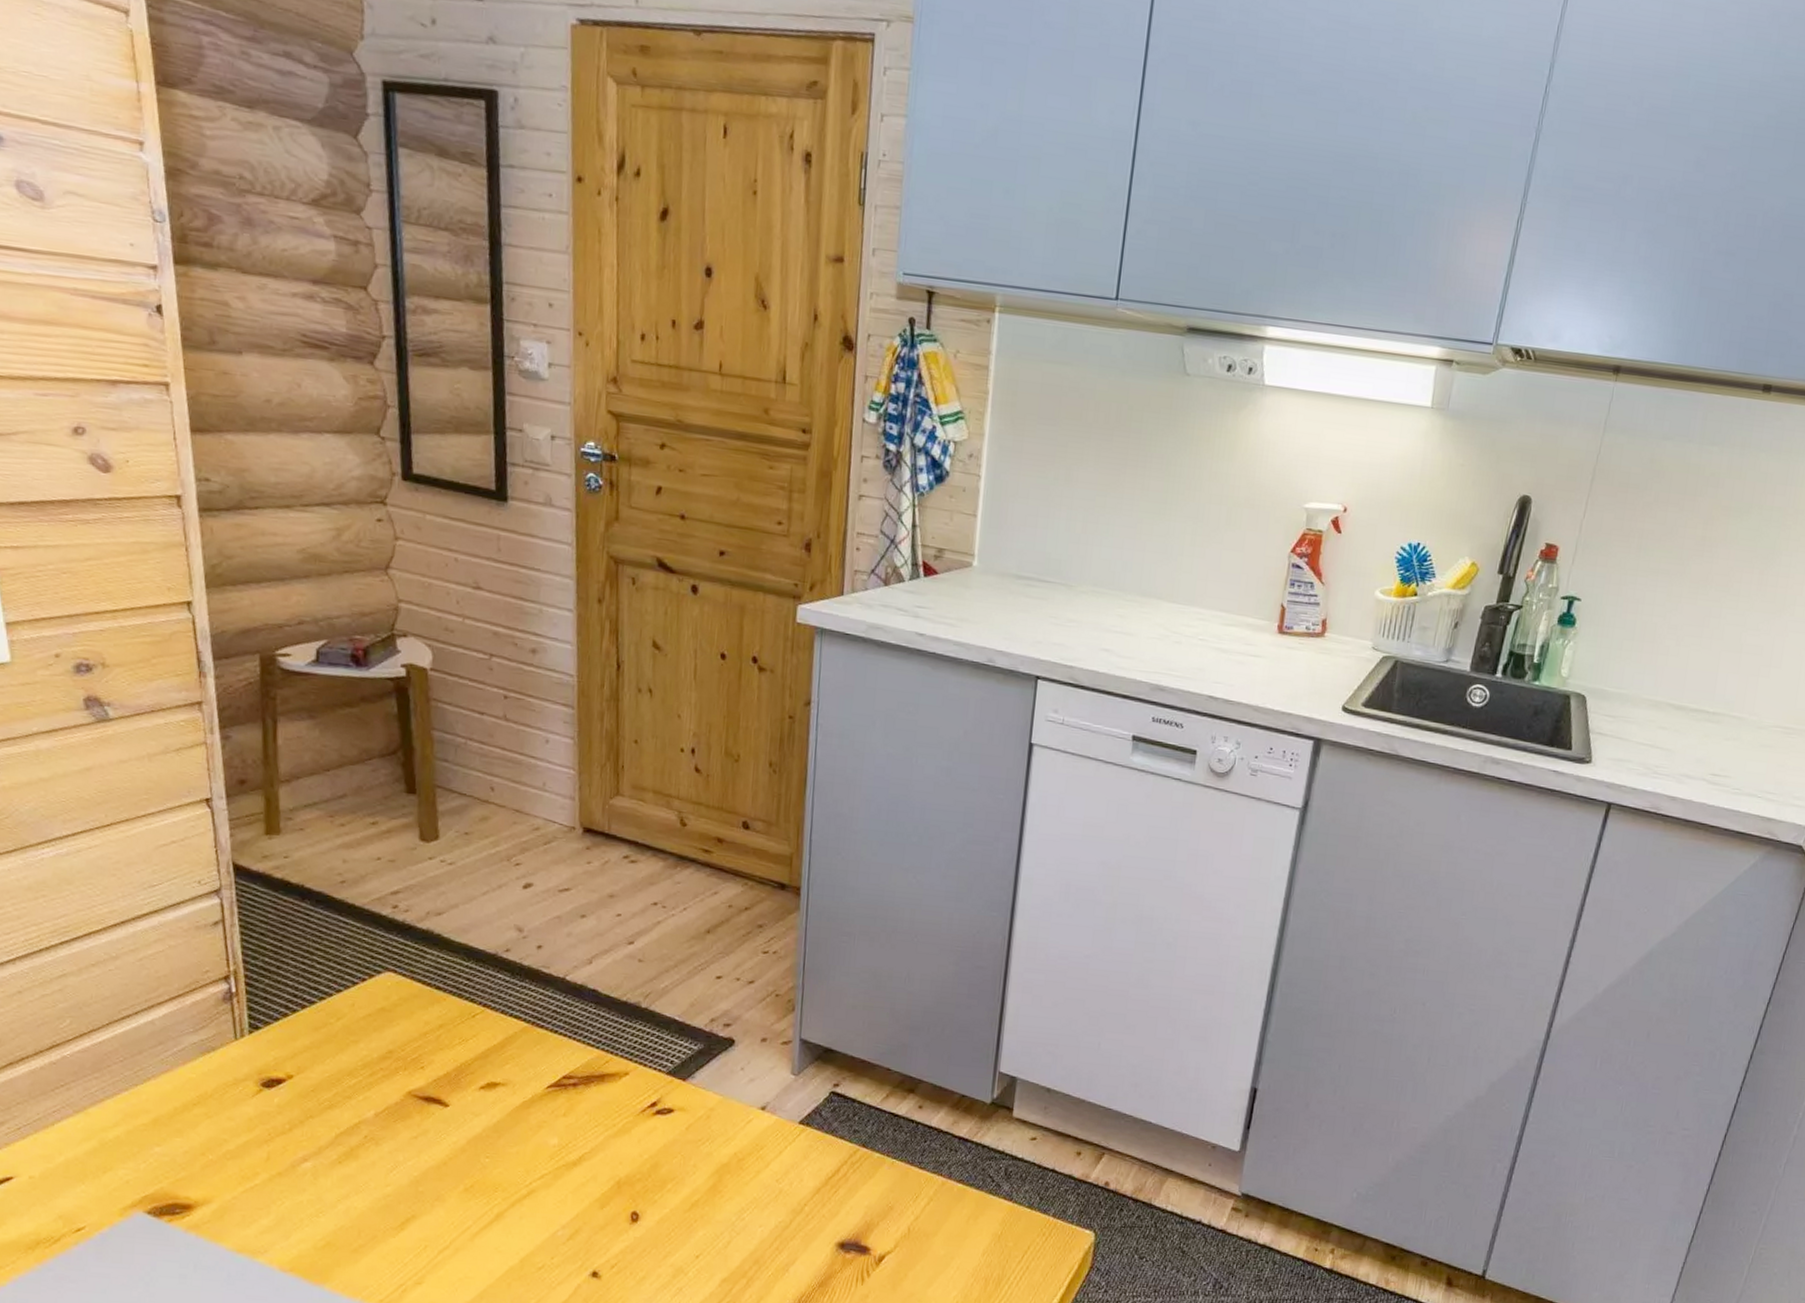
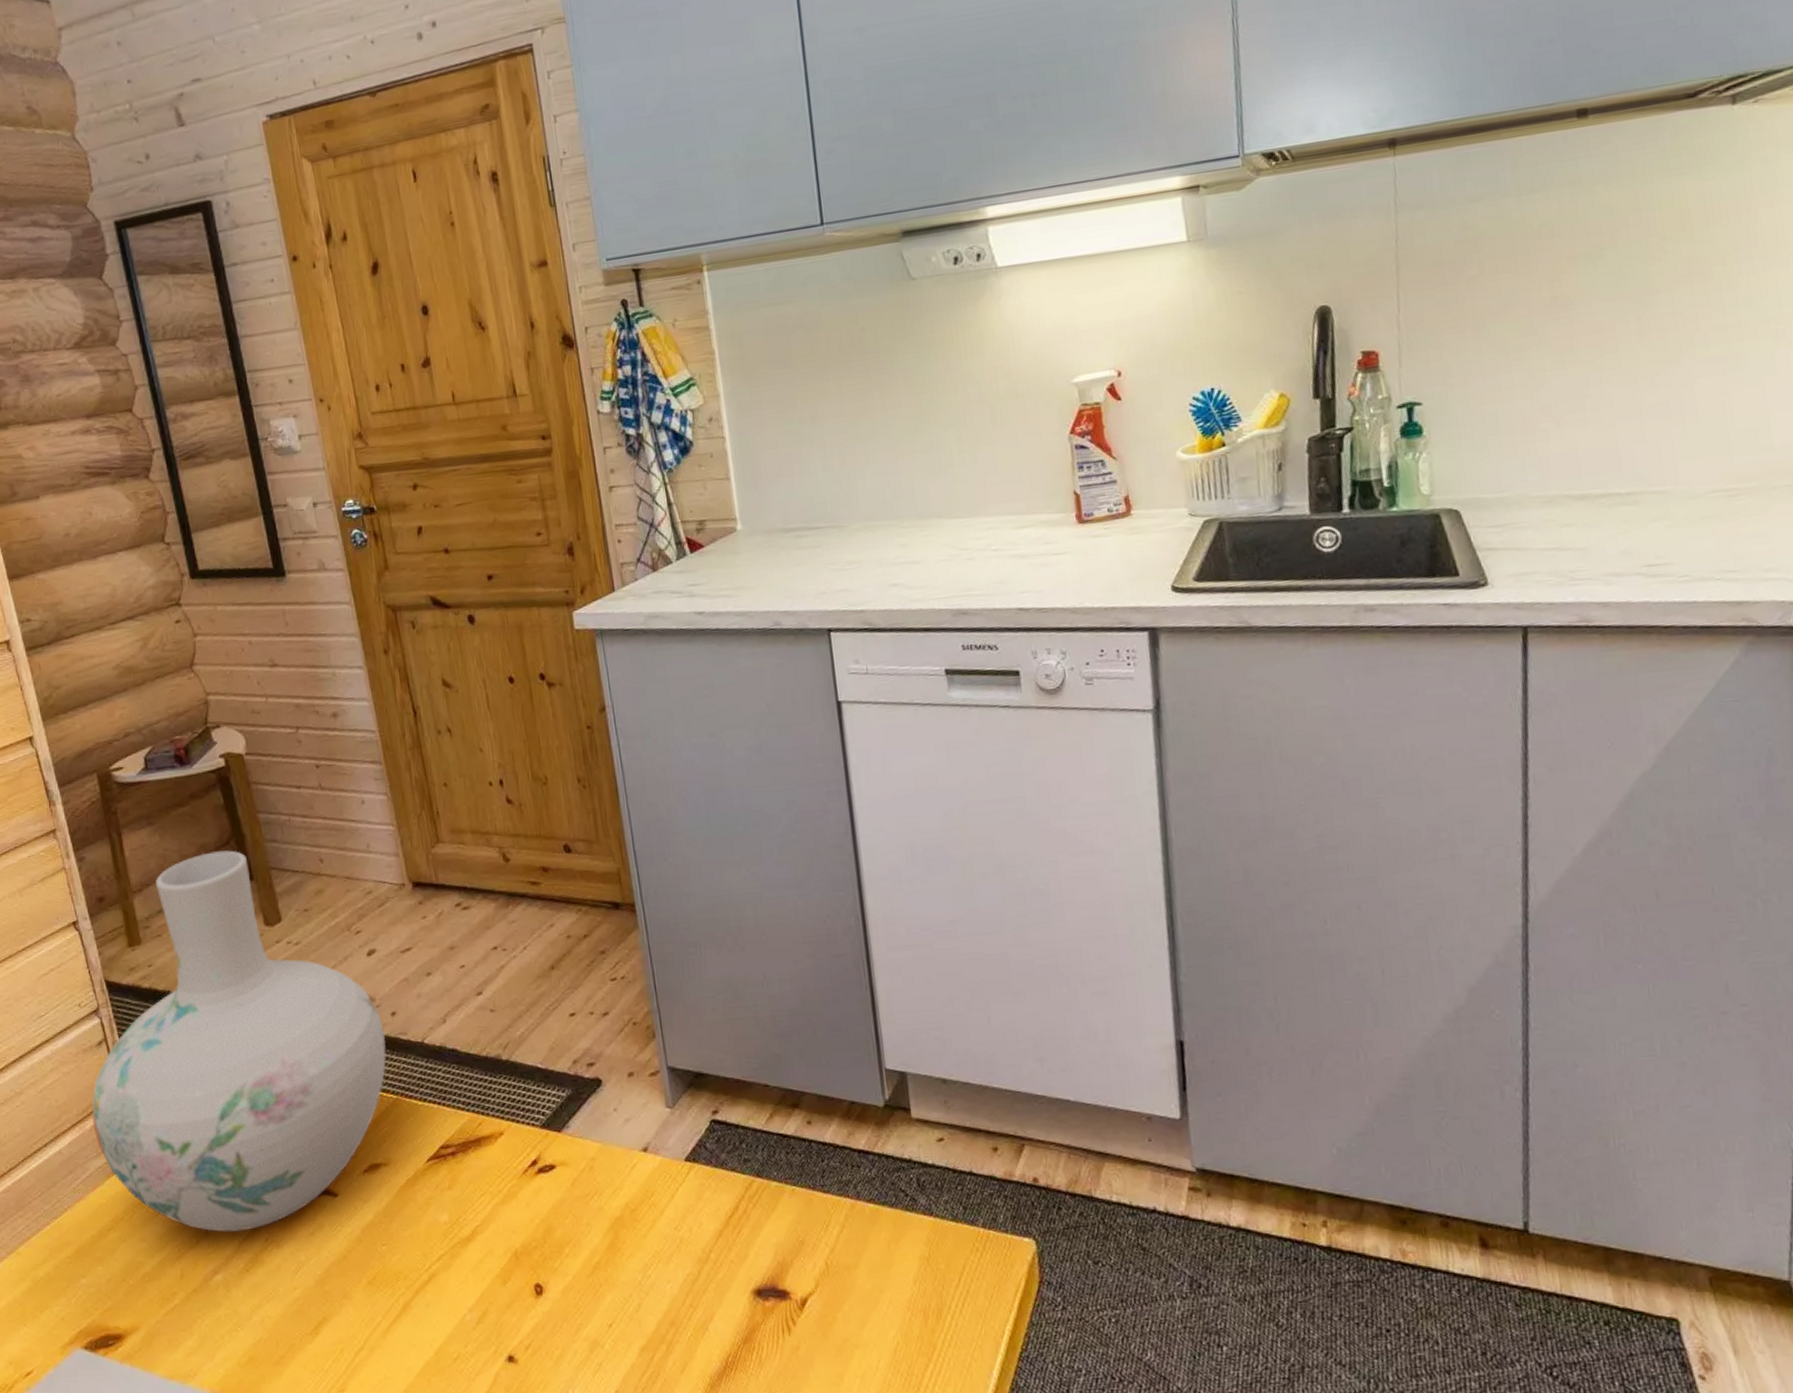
vase: none [194,758,527,1126] -> present [91,850,386,1233]

